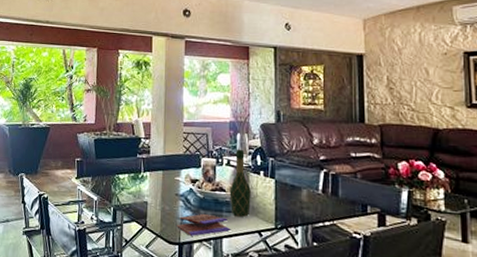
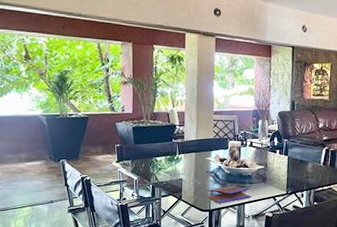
wine bottle: present [229,149,251,217] -> none [251,132,269,186]

